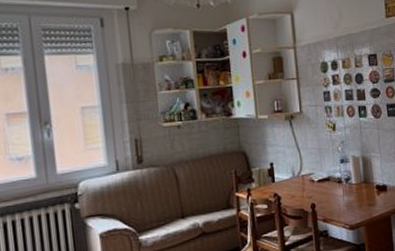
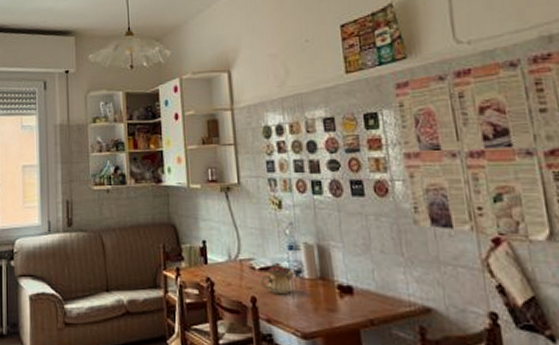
teapot: none [319,174,344,200] -> present [261,262,294,295]

